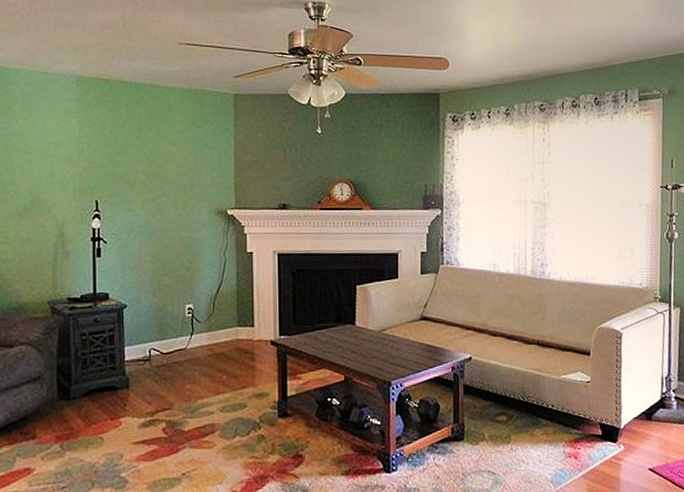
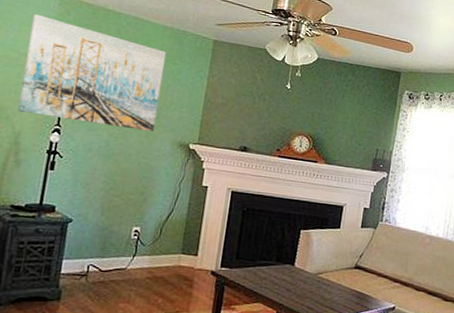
wall art: none [54,99,189,204] -> present [17,13,167,132]

